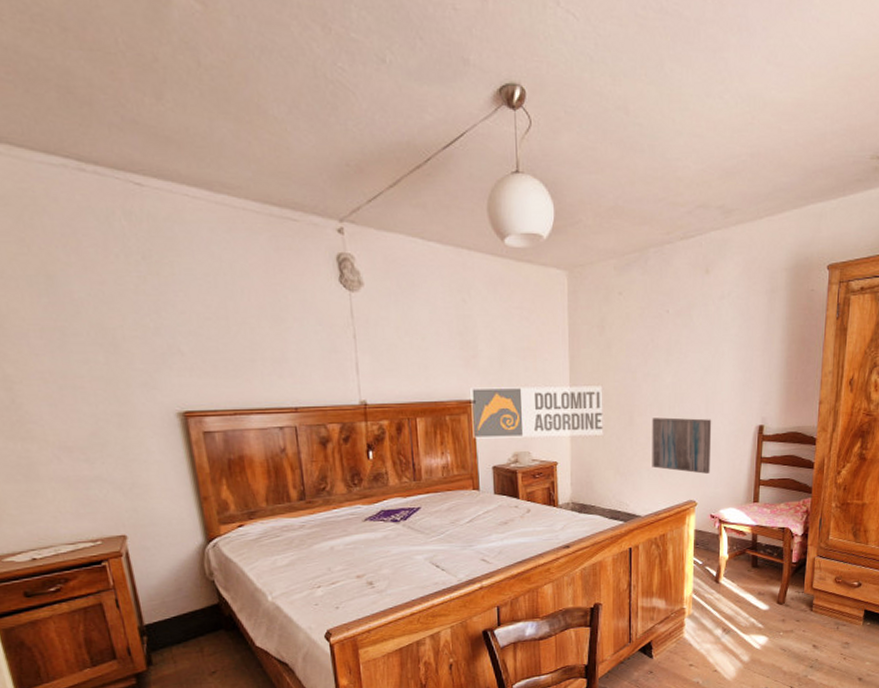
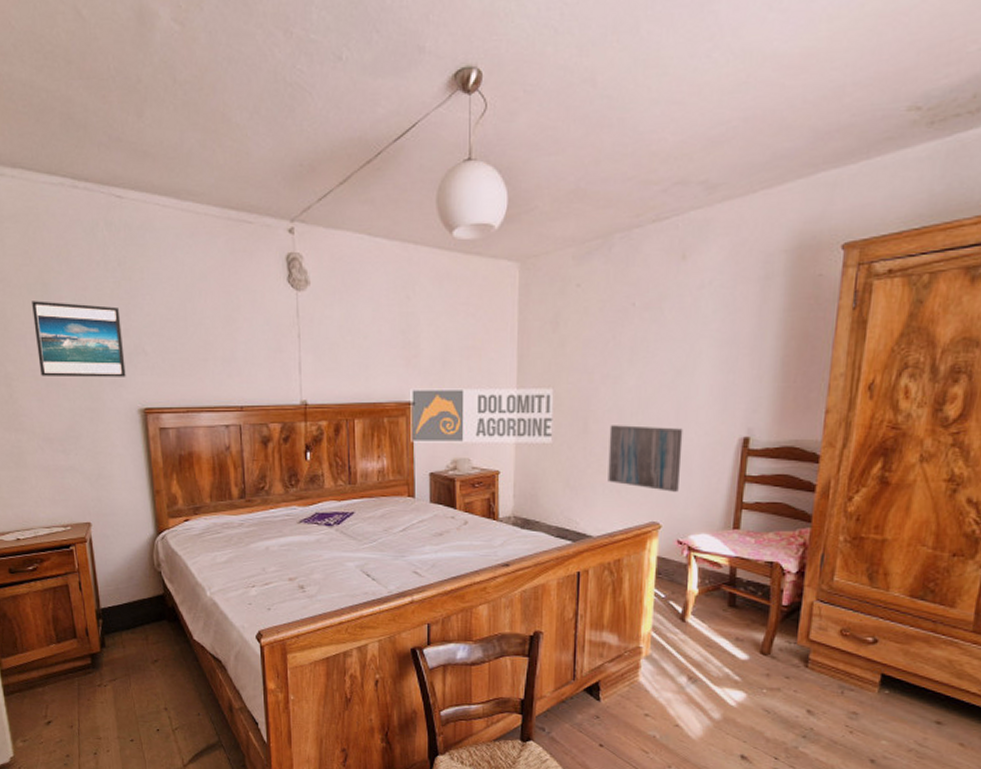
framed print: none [33,295,160,380] -> present [32,301,126,378]

